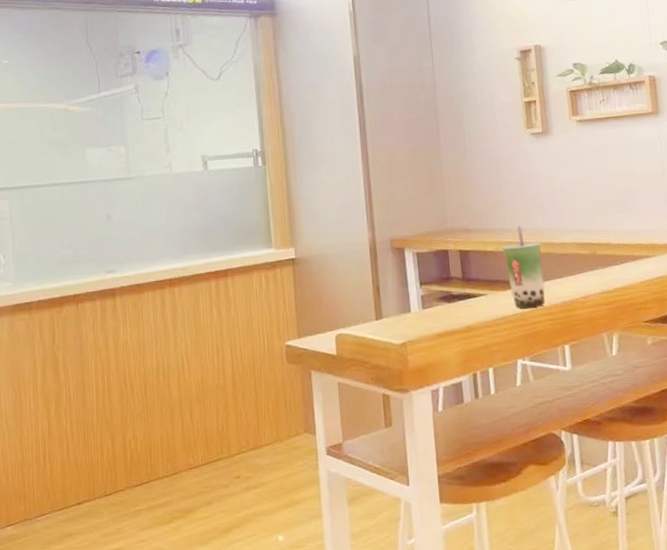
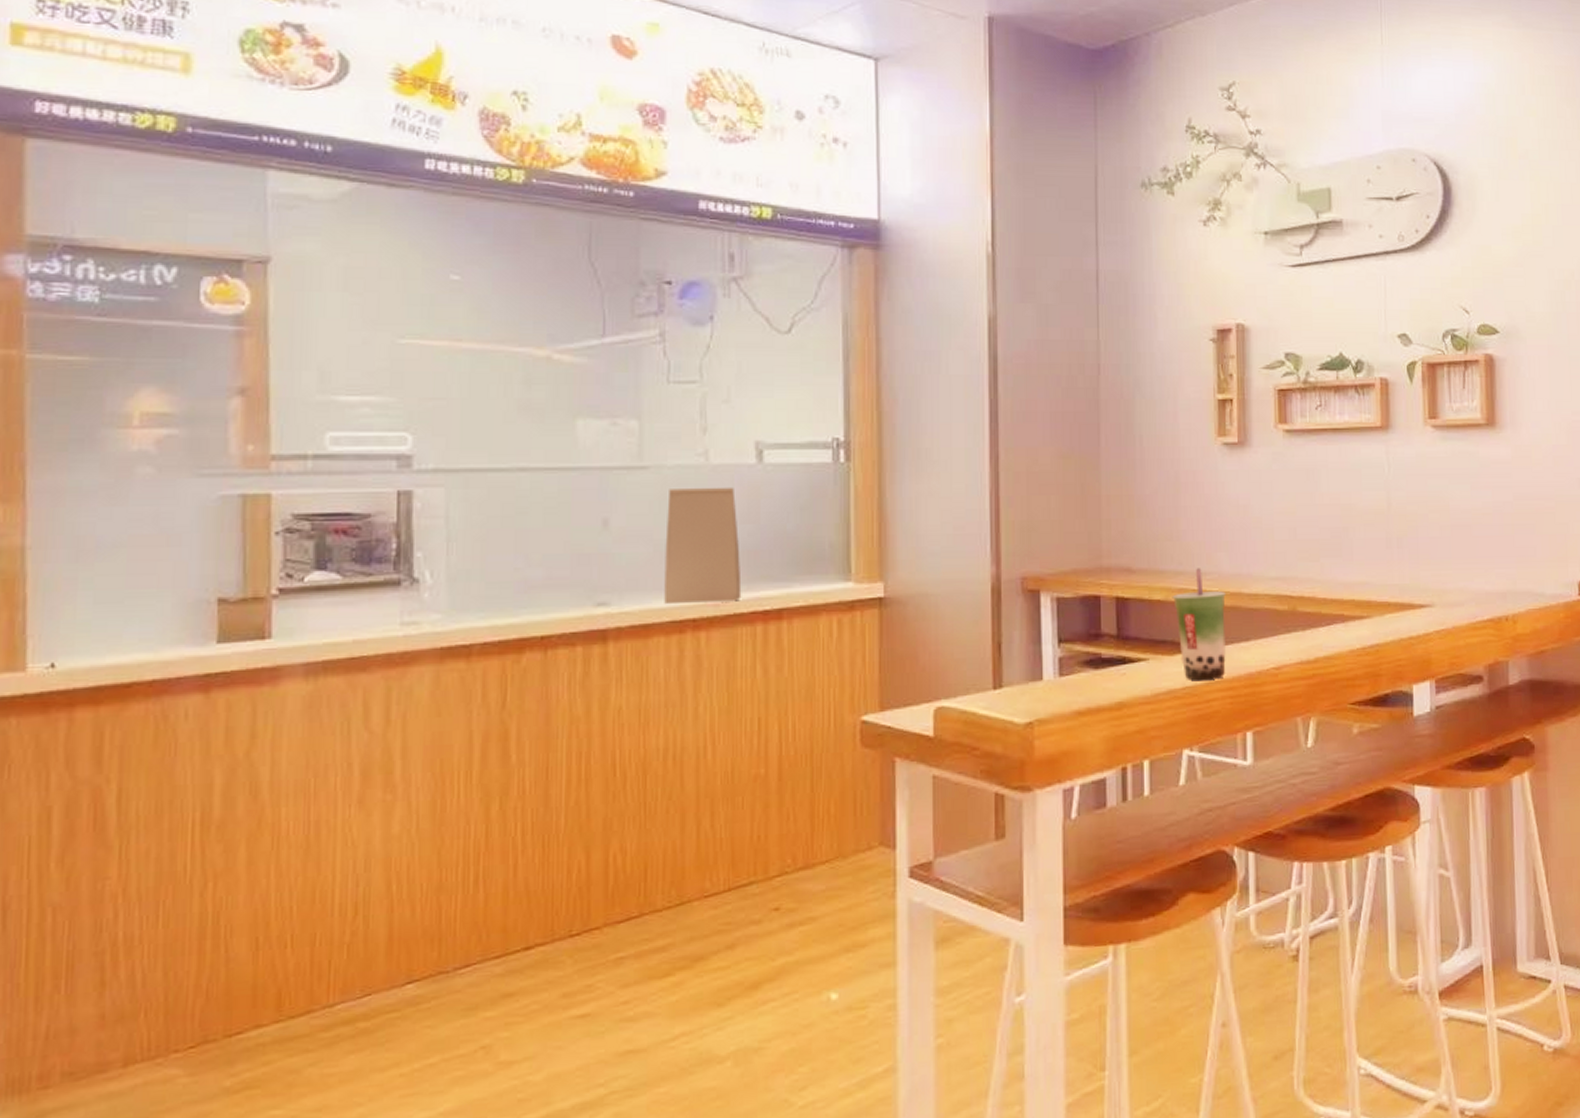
paper bag: none [147,187,200,270] -> present [664,487,742,605]

